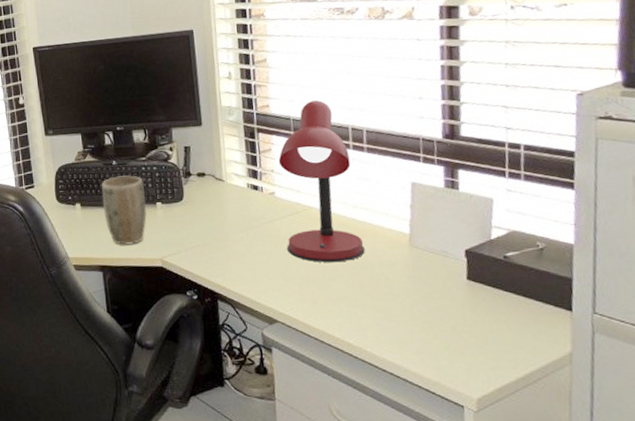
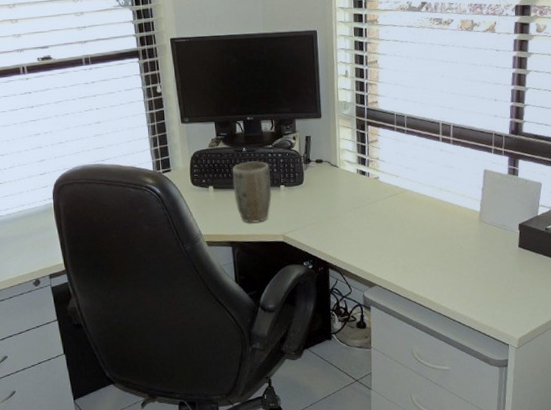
desk lamp: present [278,100,365,263] -> none [383,99,446,236]

